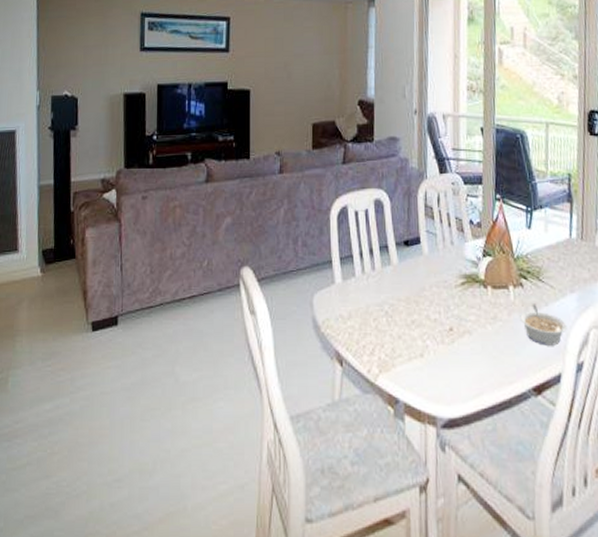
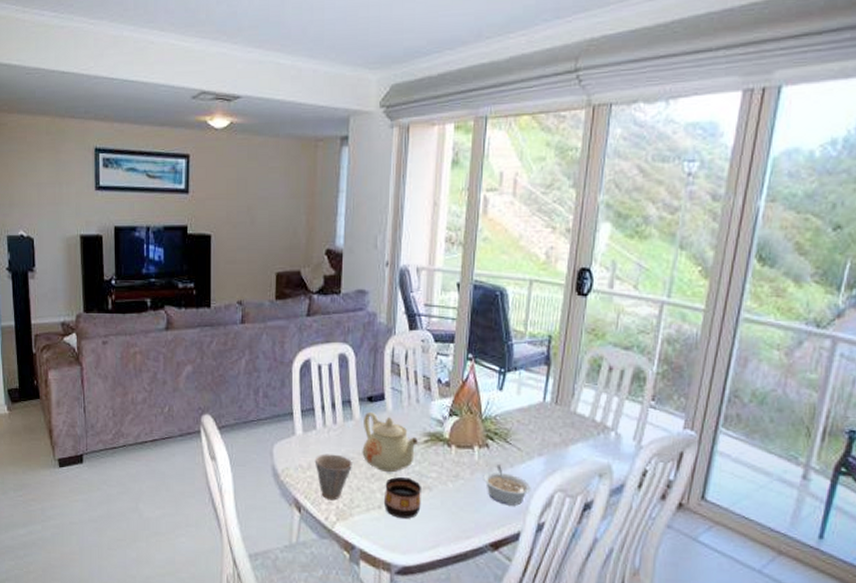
cup: none [355,302,392,351] -> present [314,454,352,501]
teapot: none [401,257,456,318] -> present [362,412,419,473]
cup: none [425,323,462,366] -> present [383,477,421,519]

